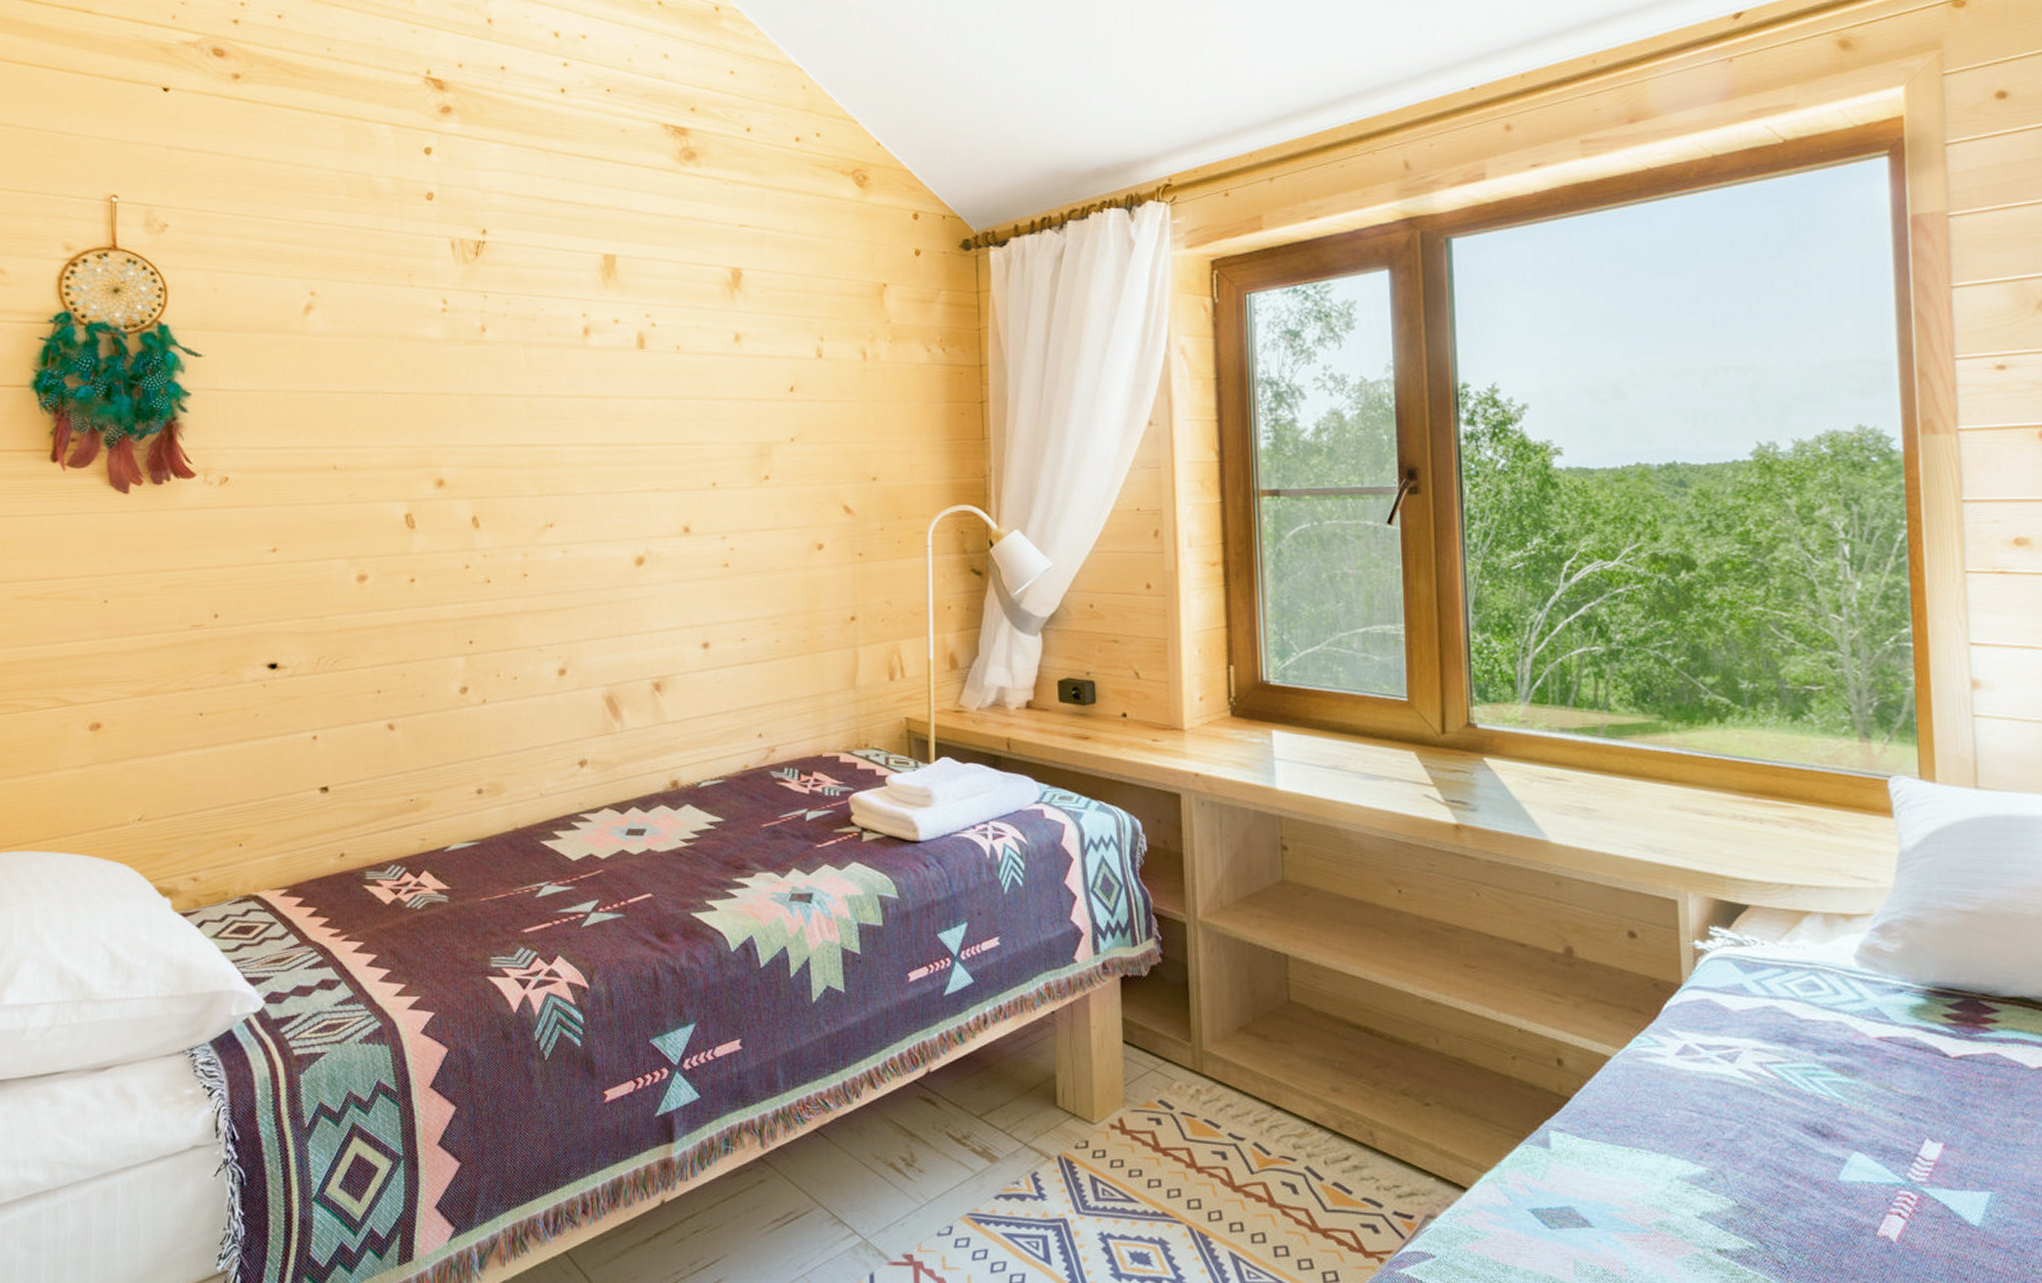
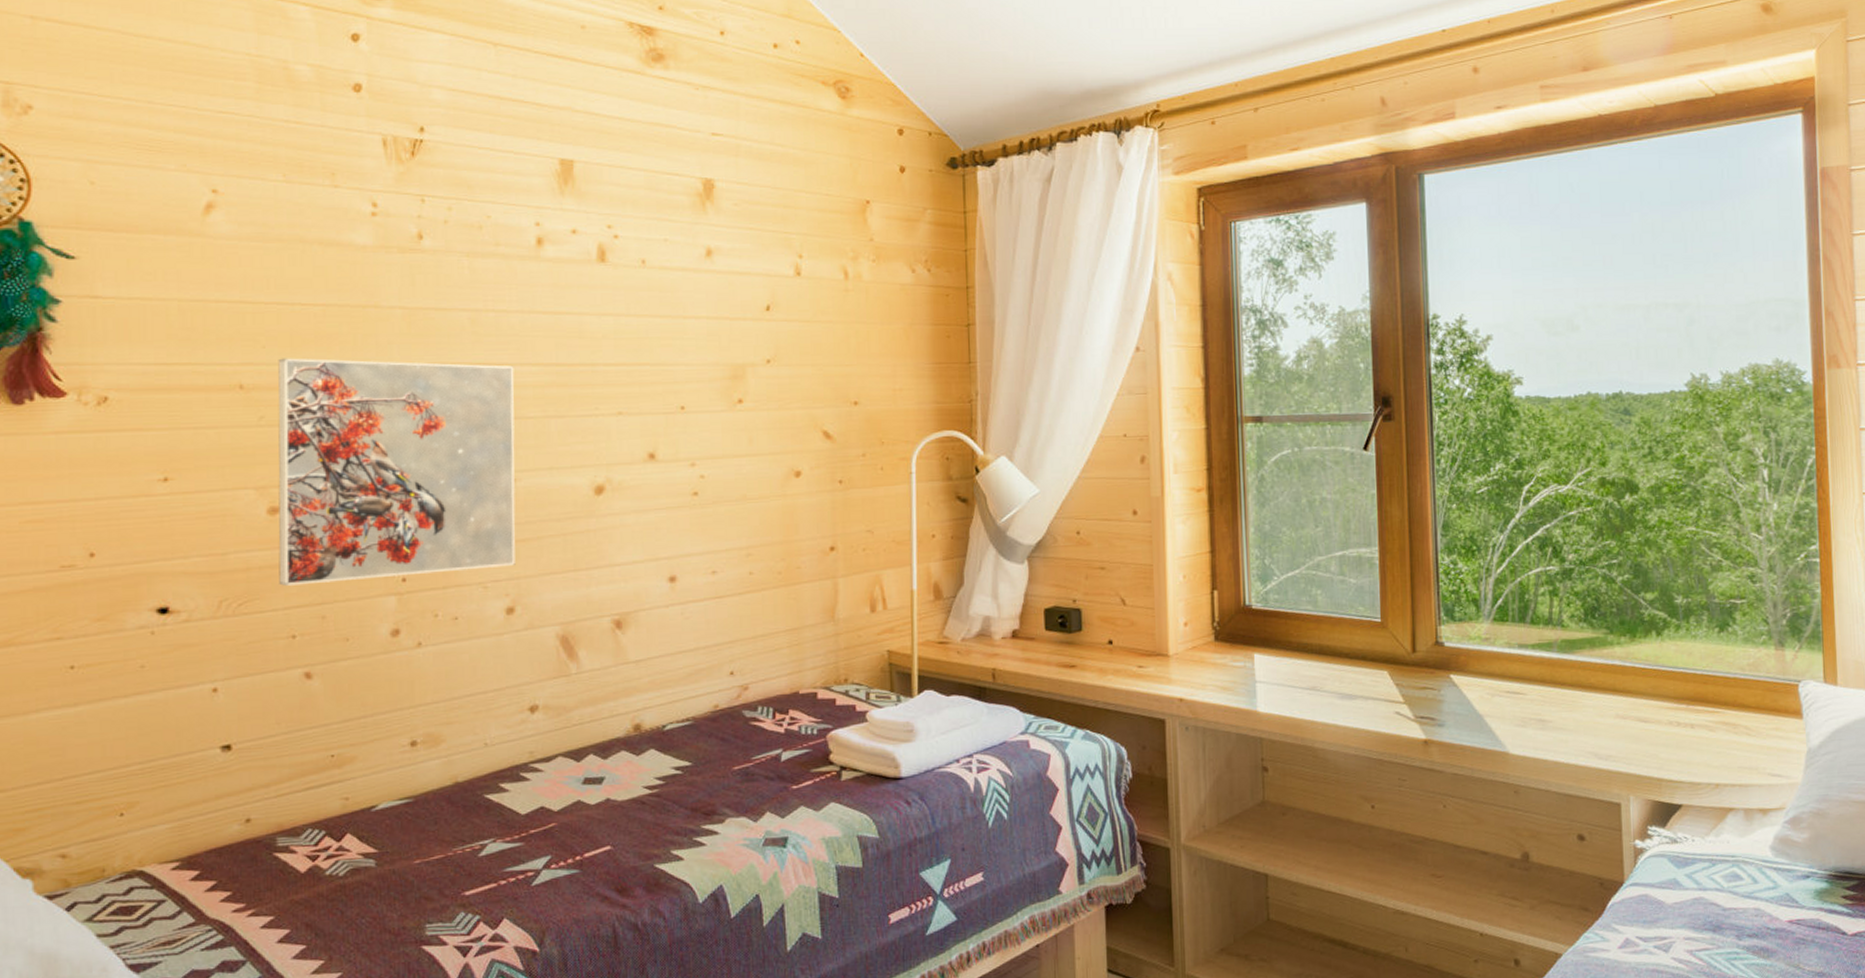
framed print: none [365,441,567,646] -> present [278,358,516,586]

